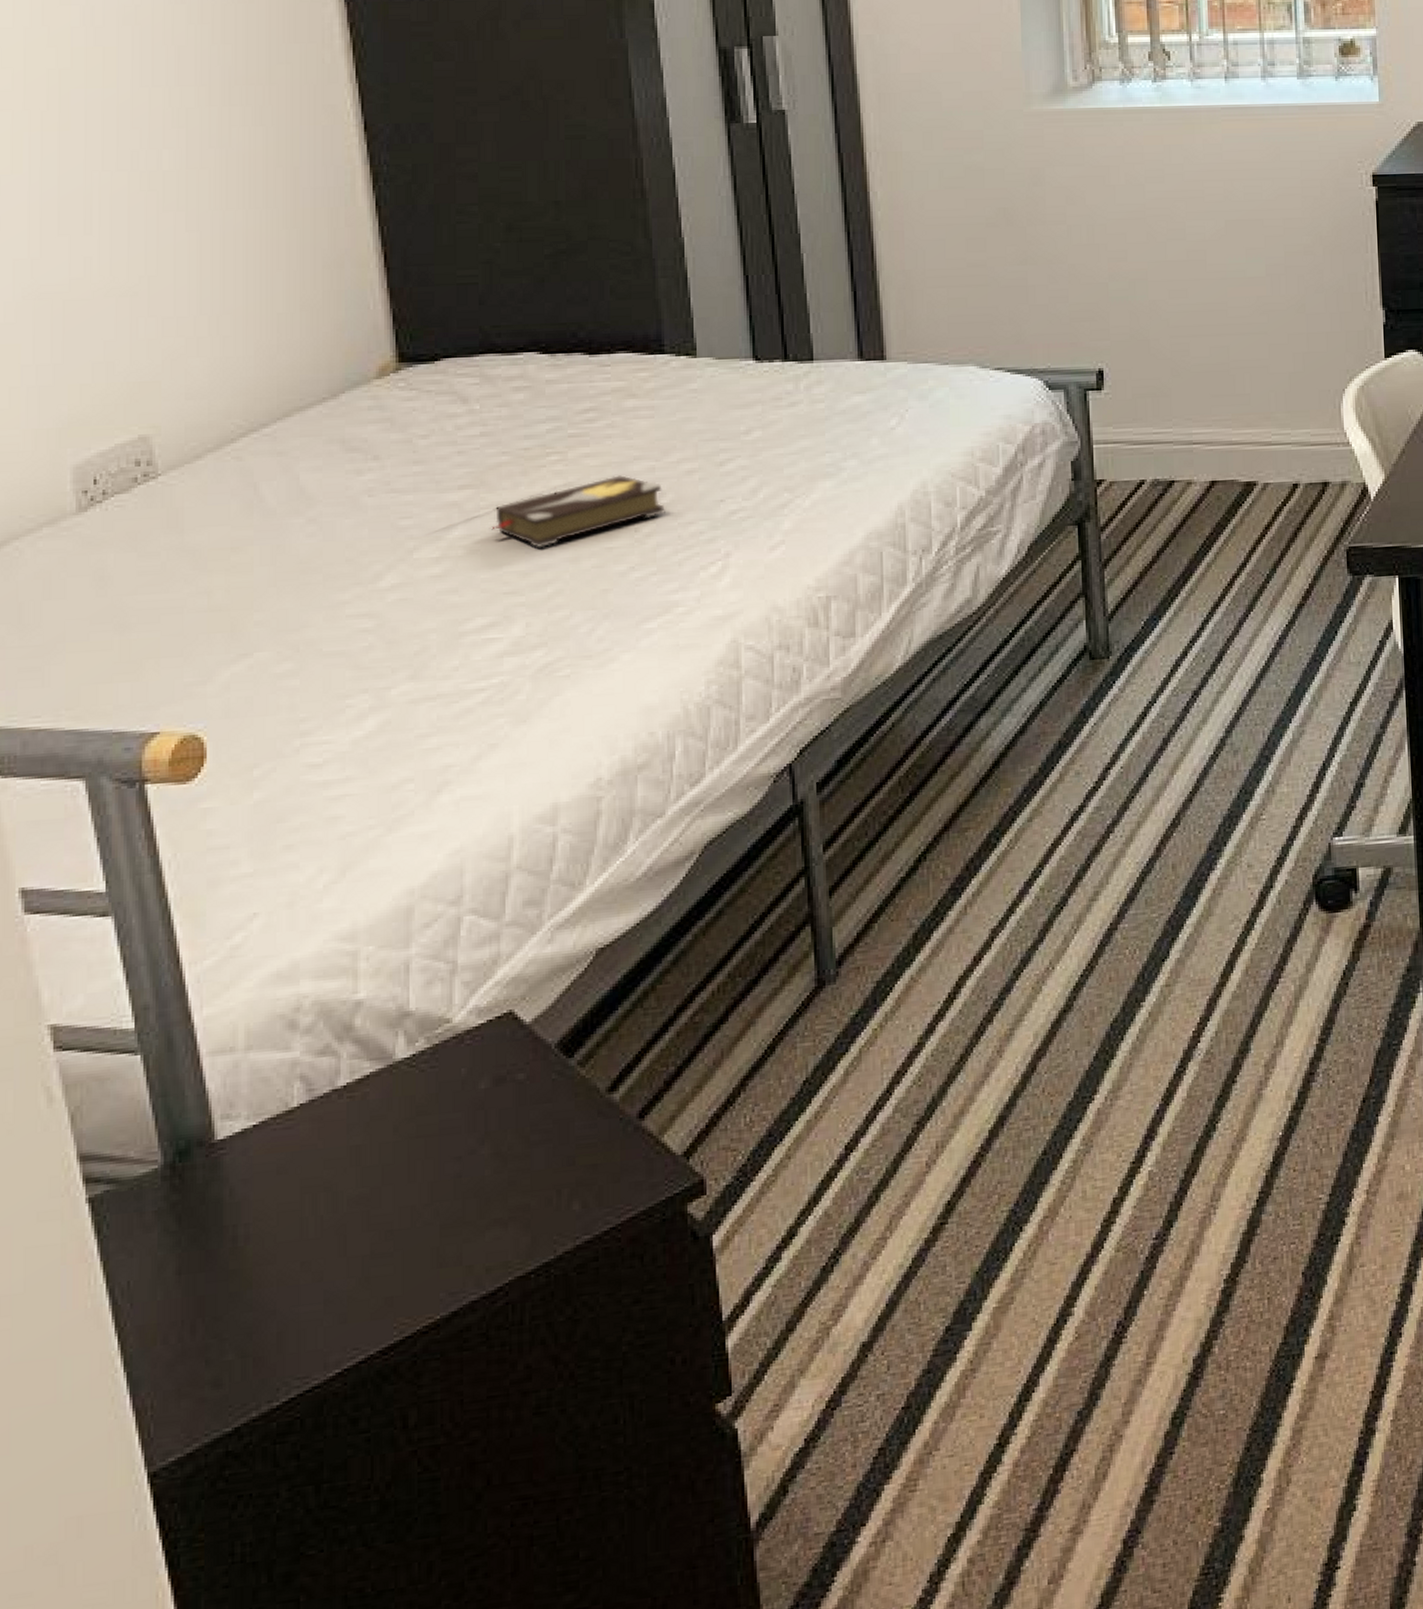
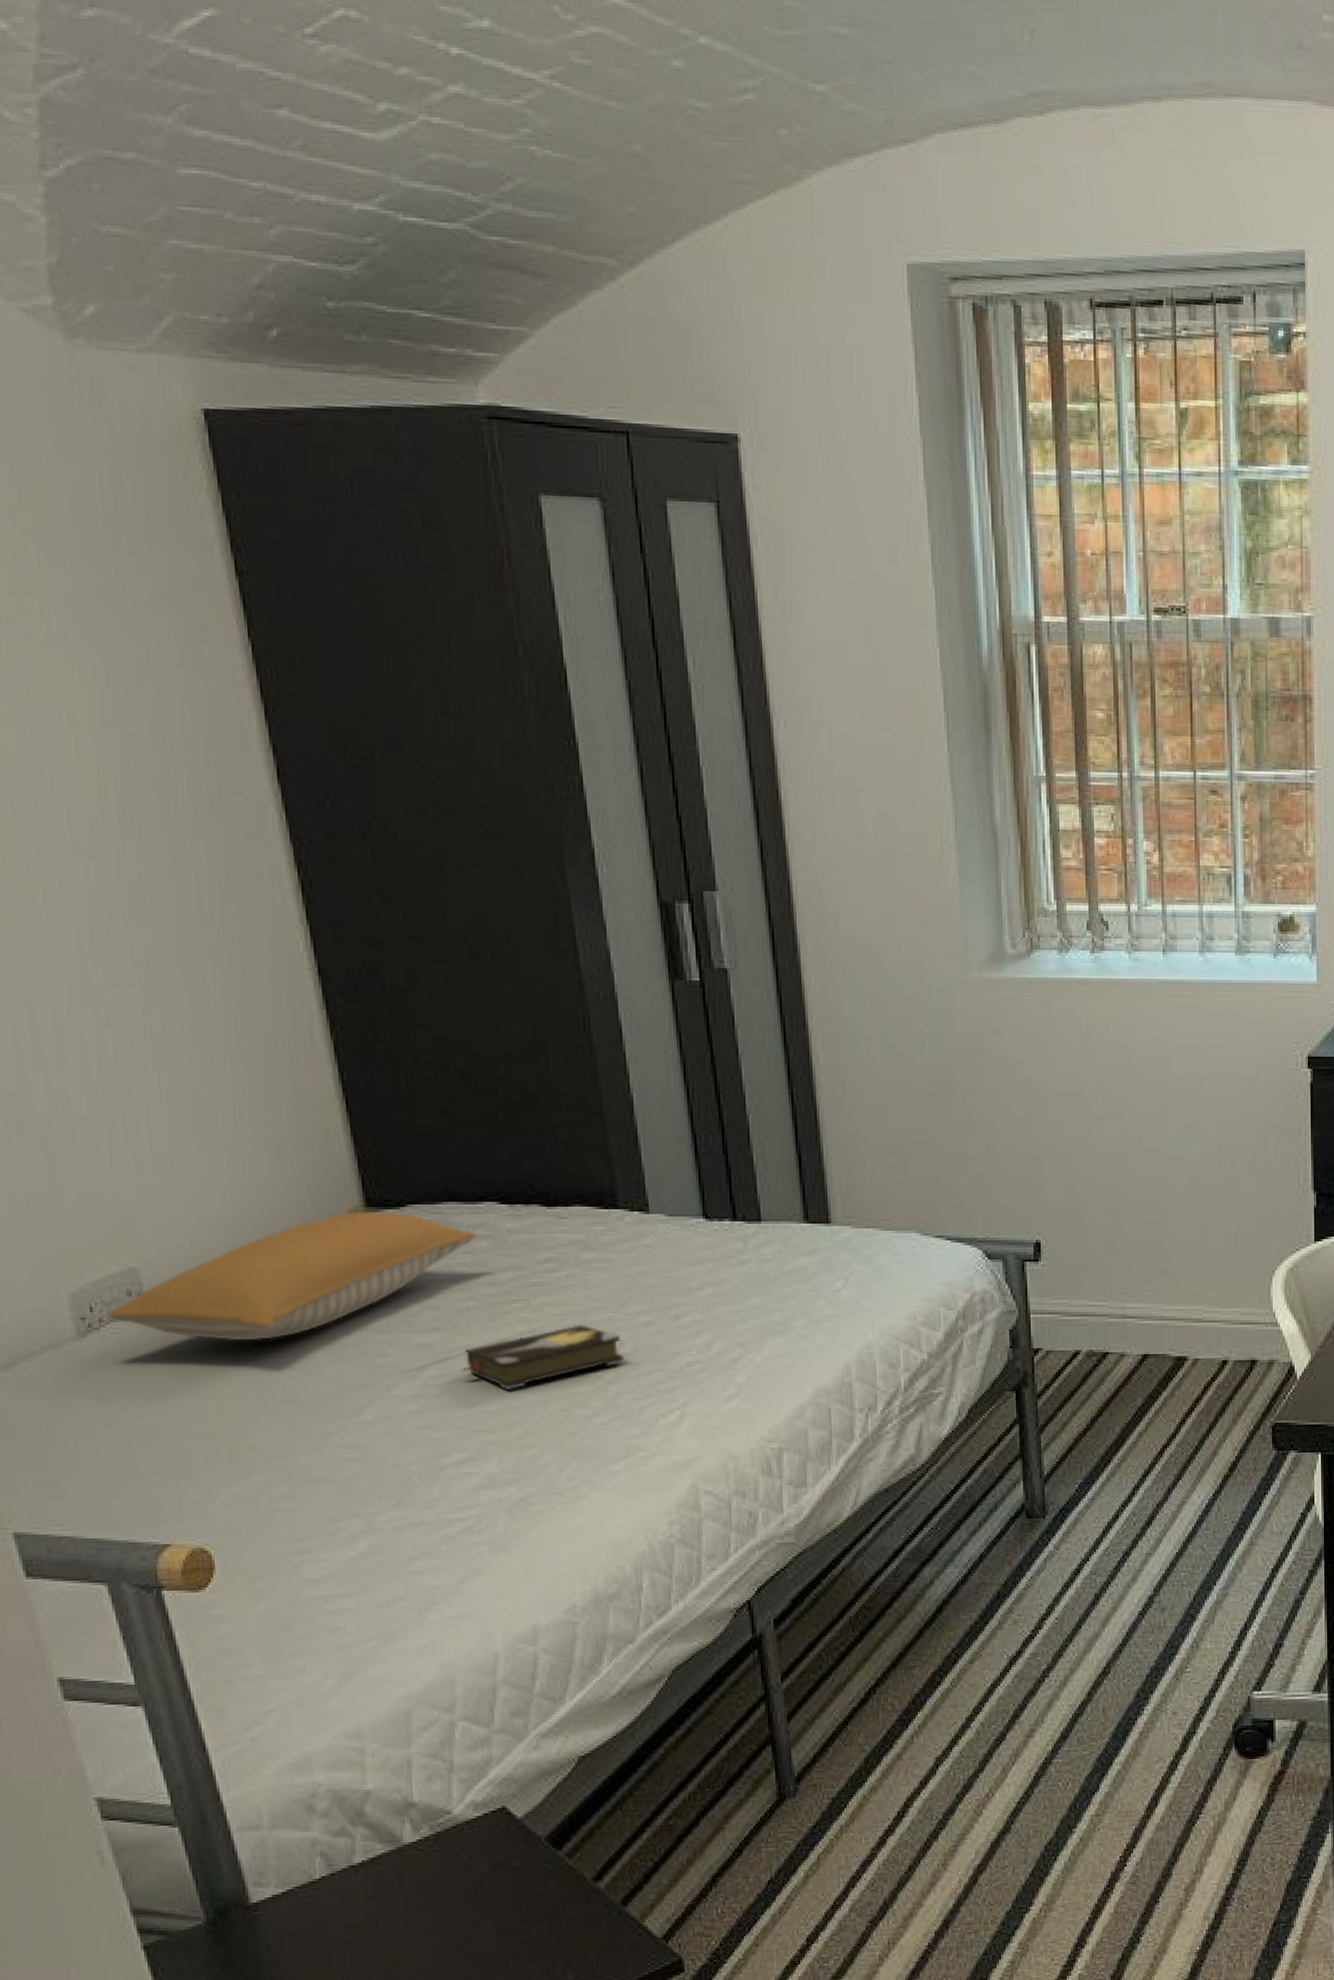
pillow: none [111,366,515,509] -> present [106,1211,478,1341]

